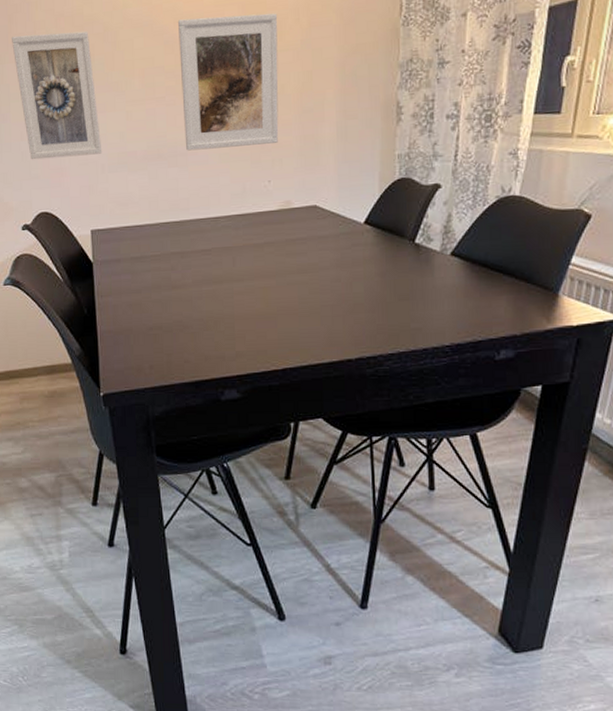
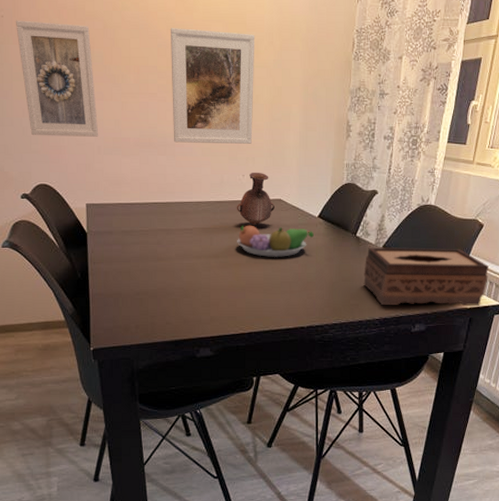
vase: none [262,175,309,240] -> present [236,172,274,226]
fruit bowl: none [264,239,360,277] -> present [237,225,314,257]
tissue box: none [426,249,602,328] -> present [363,247,489,306]

